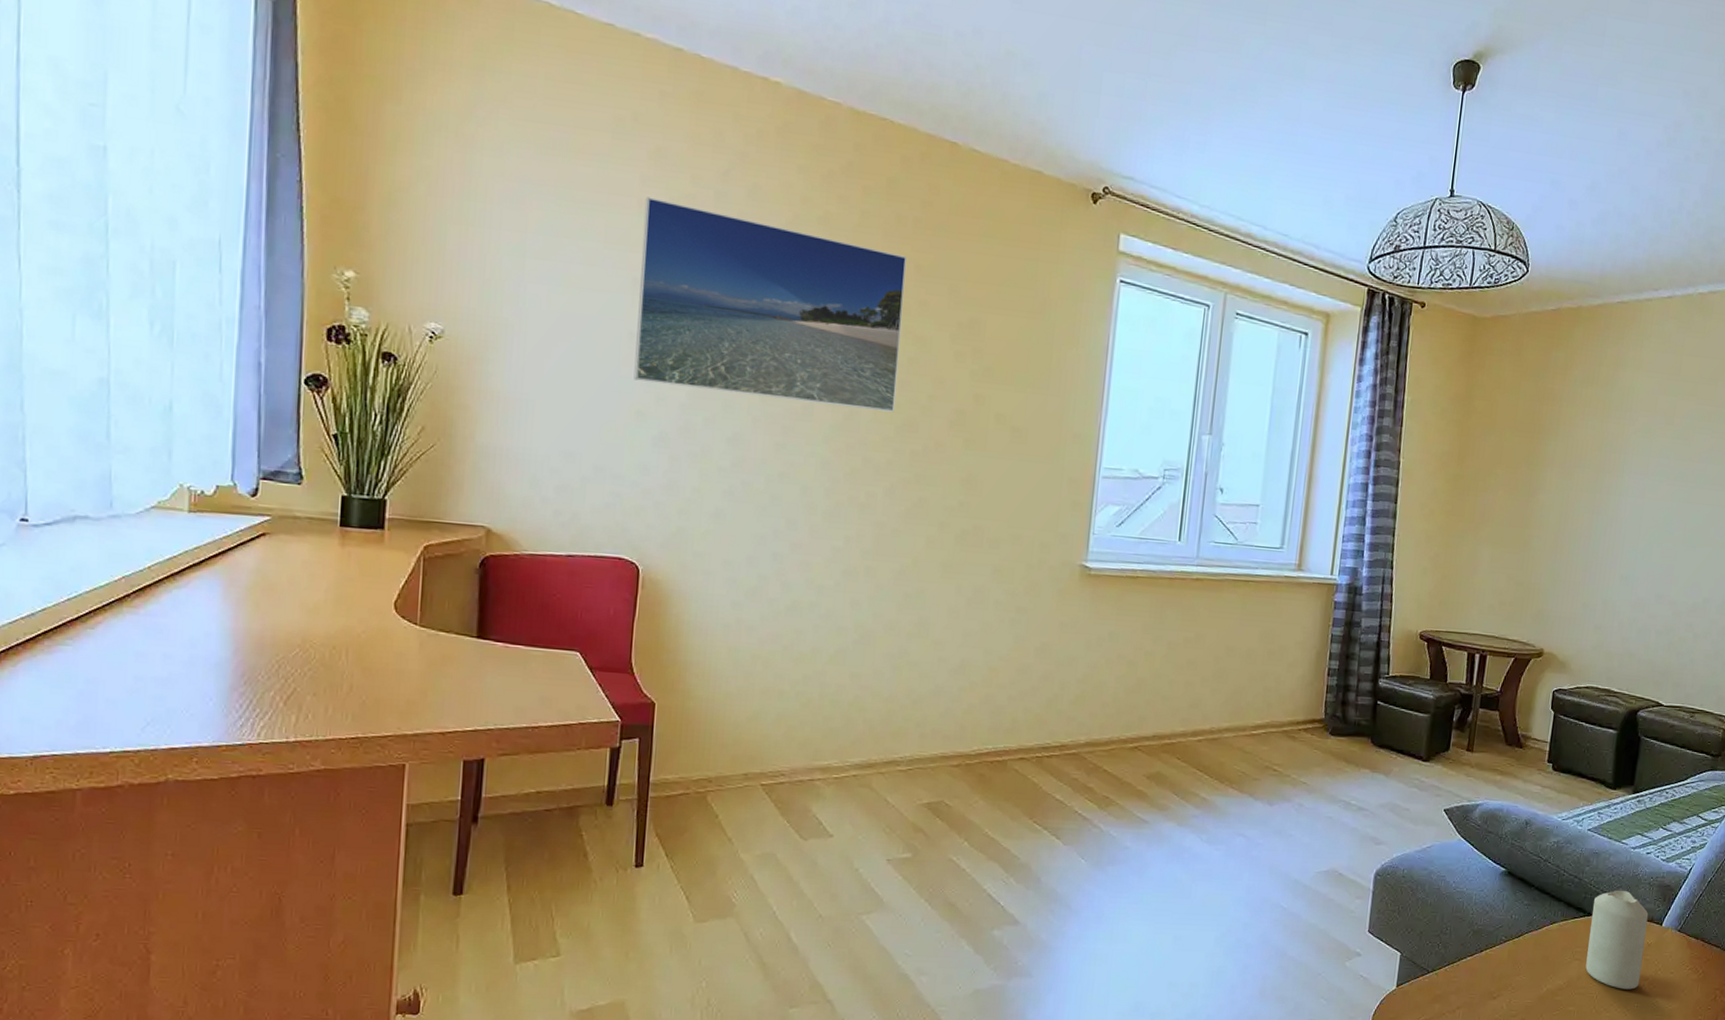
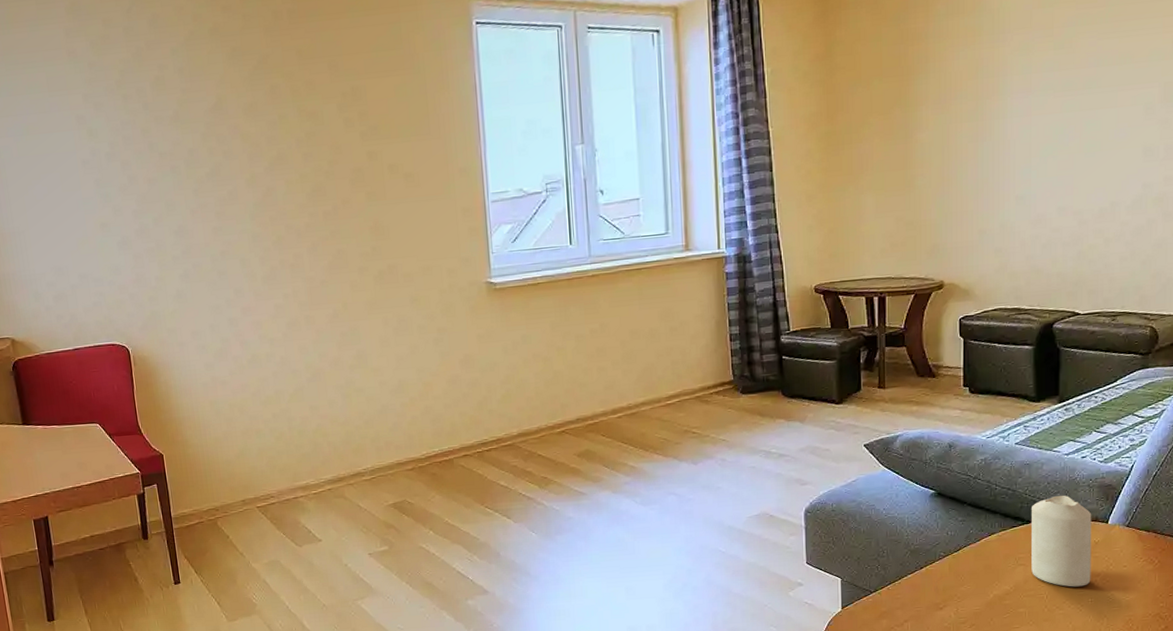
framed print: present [633,197,908,412] -> none [71,45,303,199]

